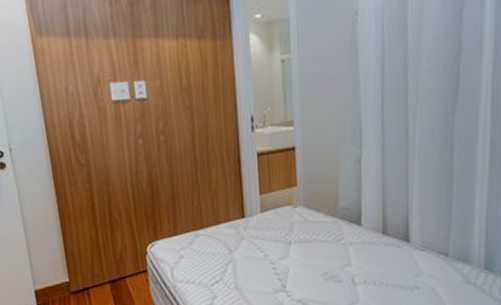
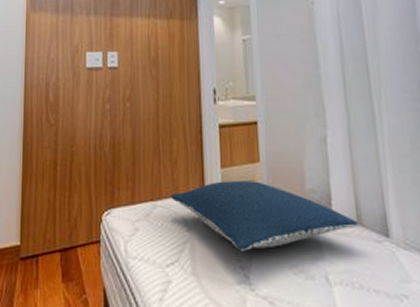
pillow: none [212,204,384,266] -> present [171,181,359,251]

